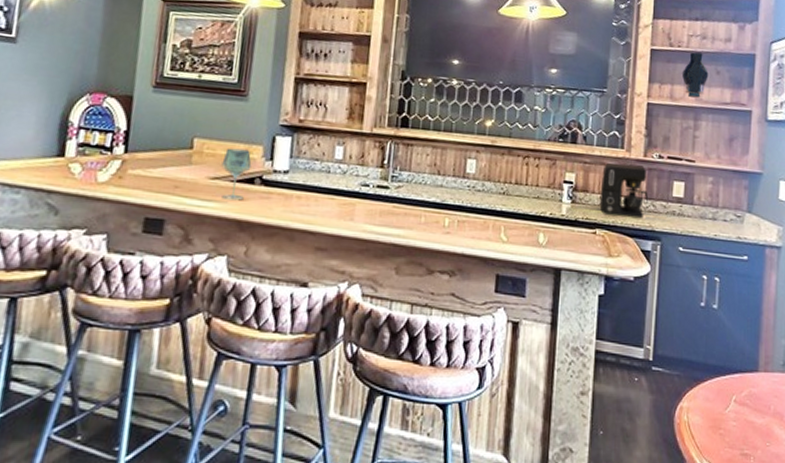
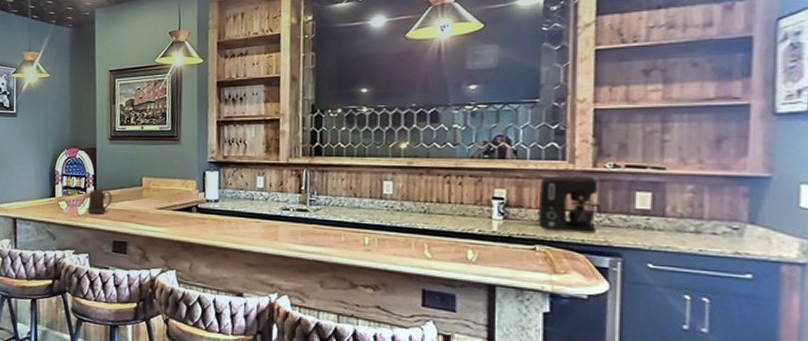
beer mug: none [111,150,150,184] -> present [87,190,113,216]
wine glass: present [221,147,252,201] -> none [165,183,188,226]
vase: present [681,52,709,98] -> none [640,45,680,98]

